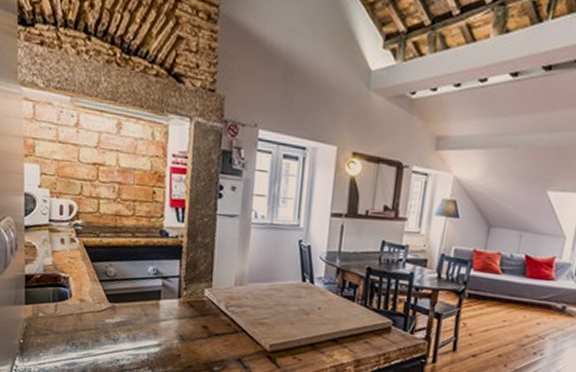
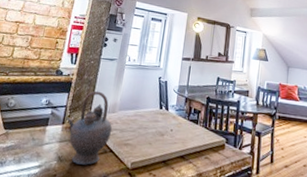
teapot: none [180,257,242,346] -> present [65,91,112,165]

